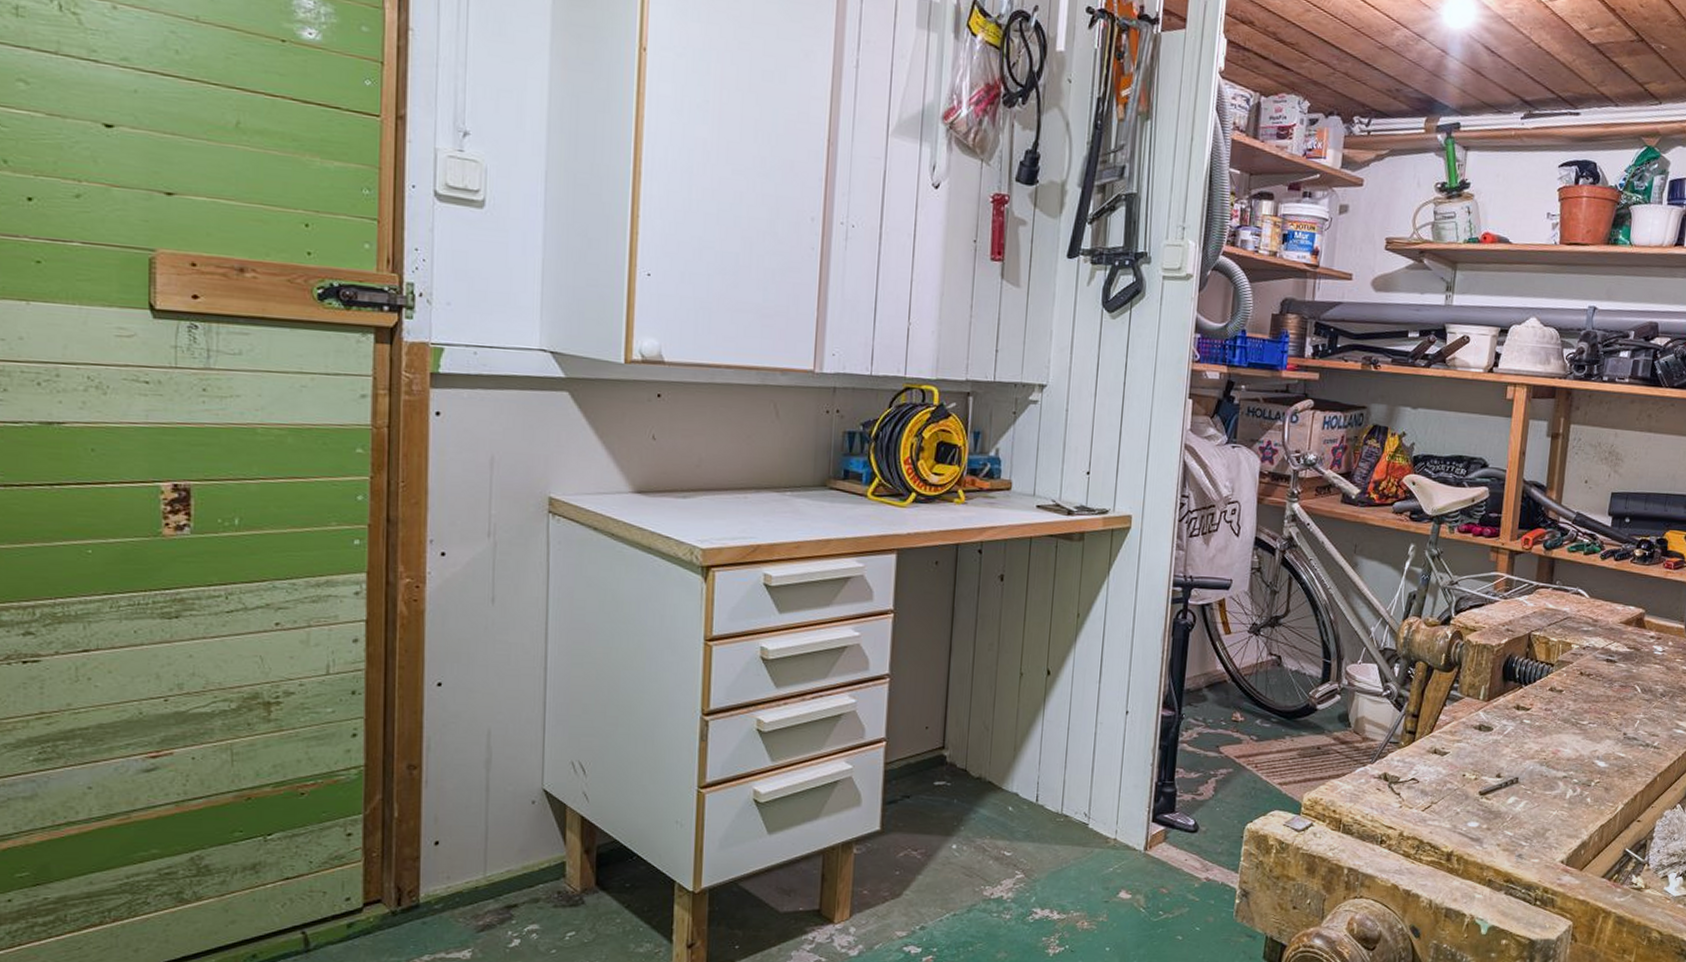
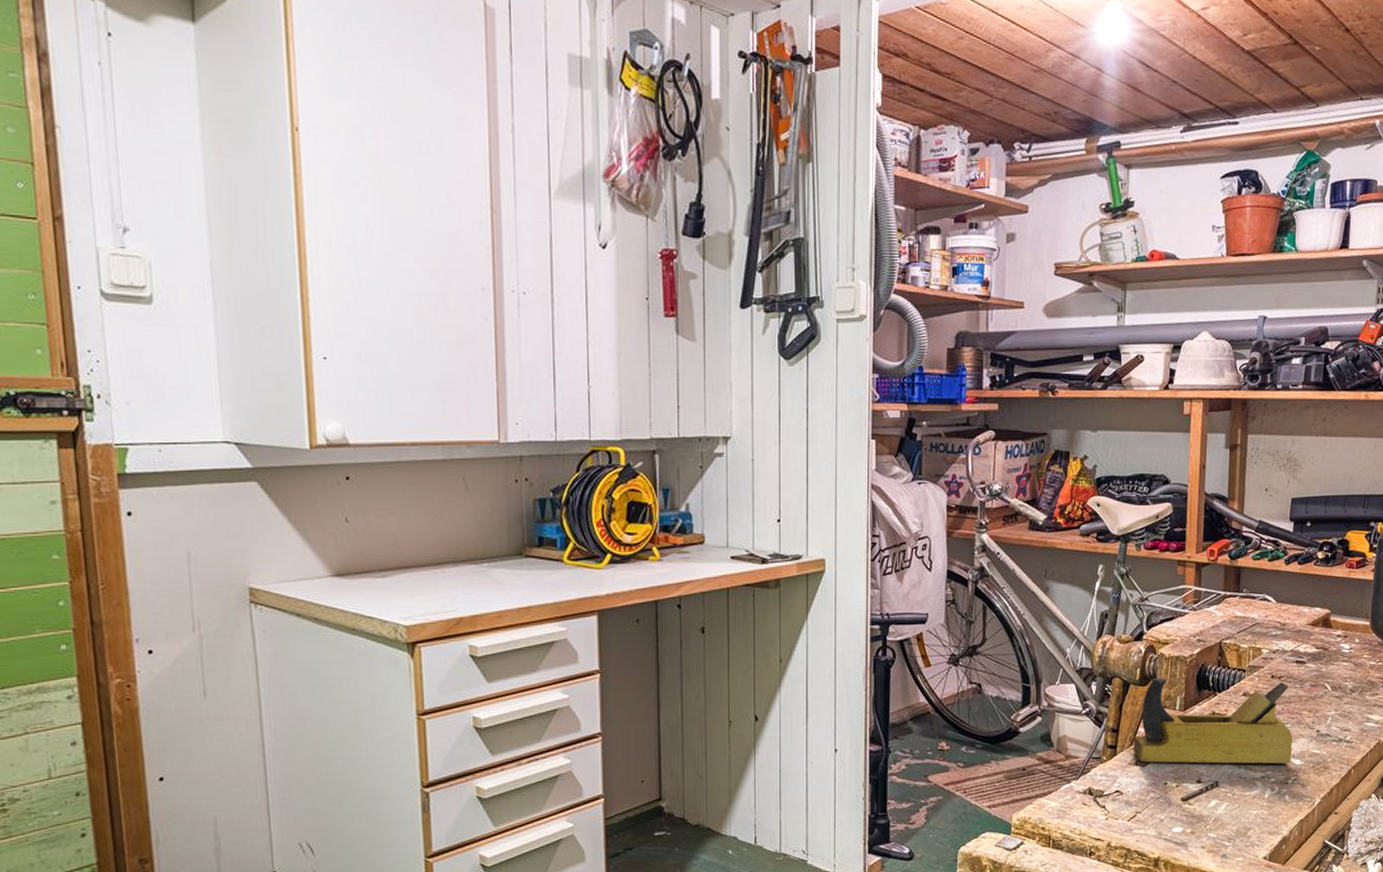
hand plane: none [1432,664,1598,765] -> present [1133,677,1293,764]

